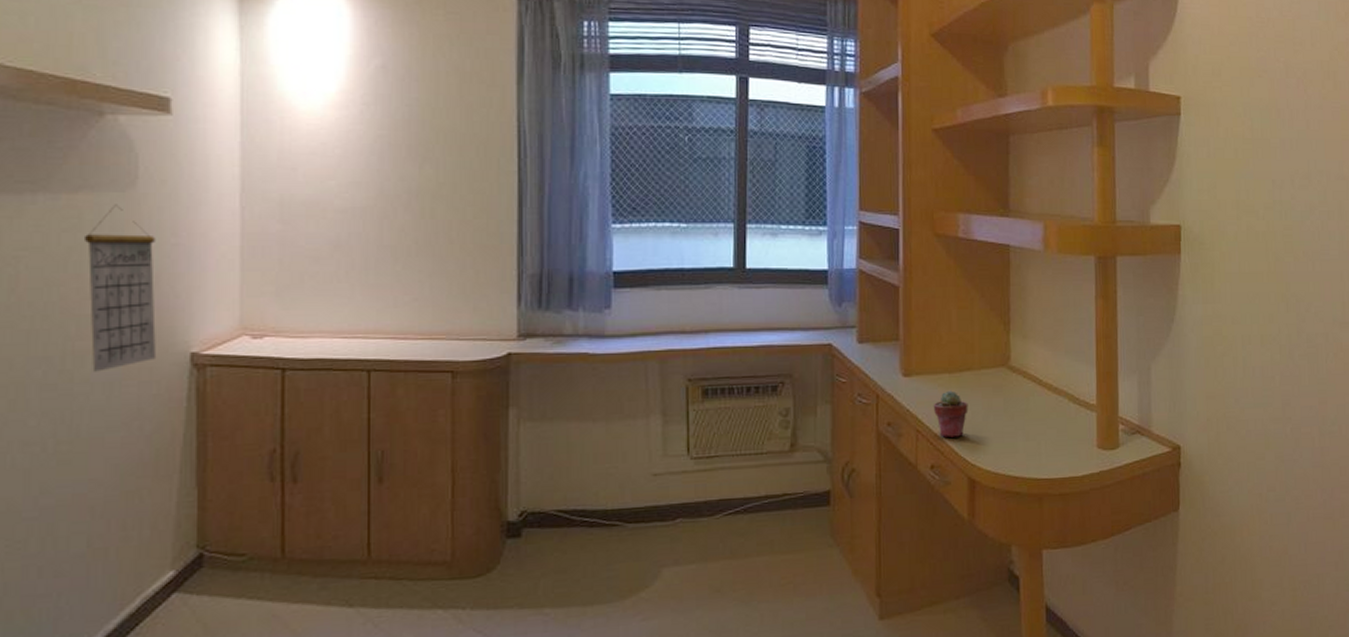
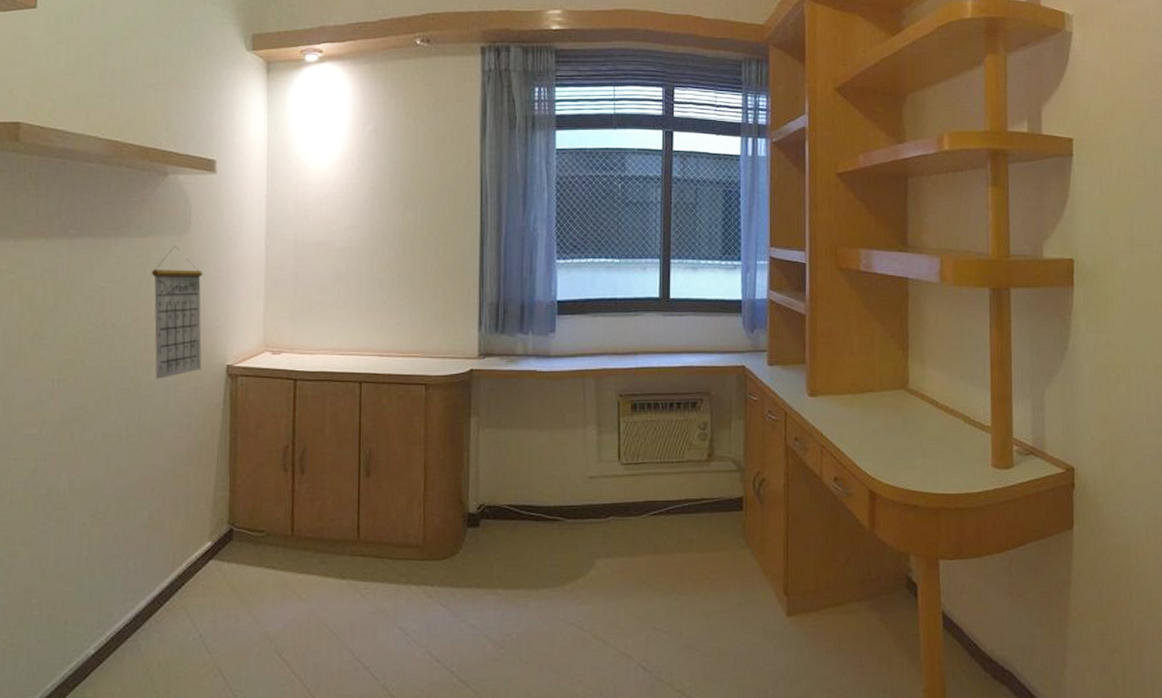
potted succulent: present [933,390,968,438] -> none [836,410,869,453]

